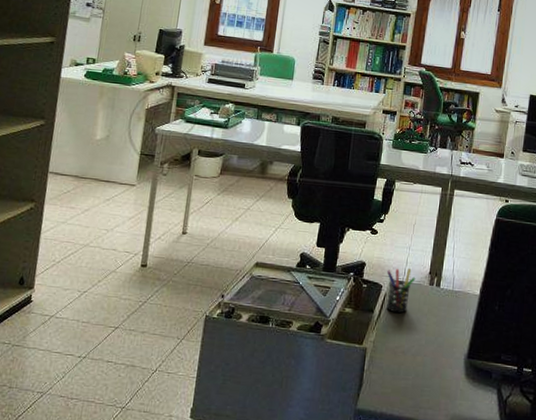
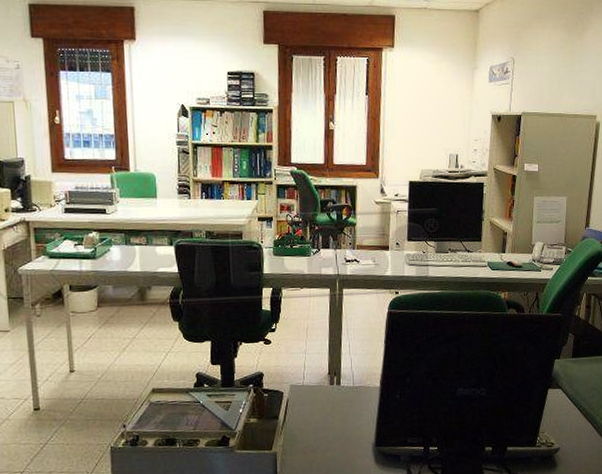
pen holder: present [385,269,416,314] -> none [286,372,316,416]

